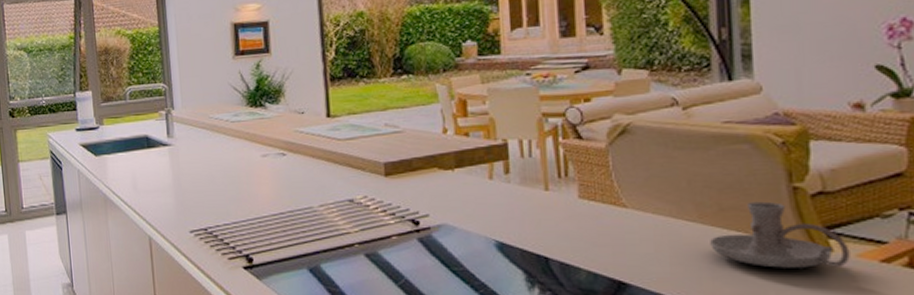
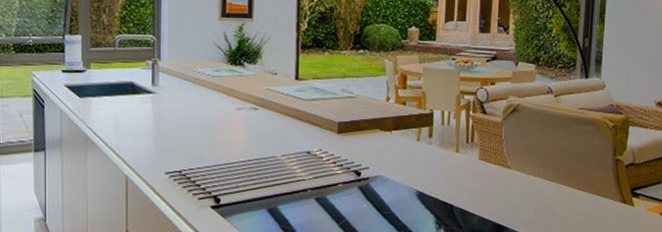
candle holder: present [710,201,850,268] -> none [561,168,644,218]

